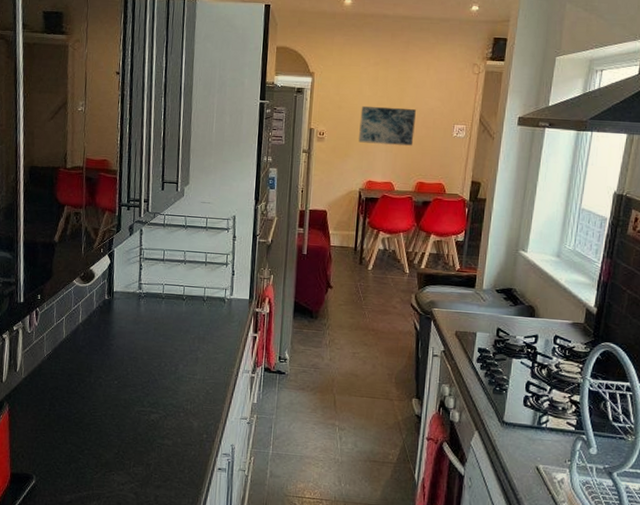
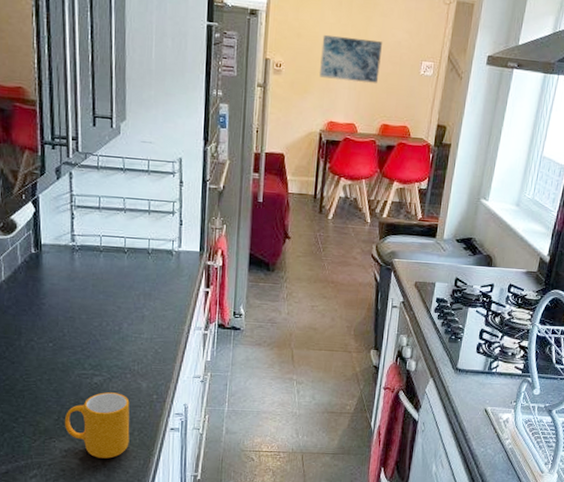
mug: none [123,429,182,495] -> present [64,392,130,459]

